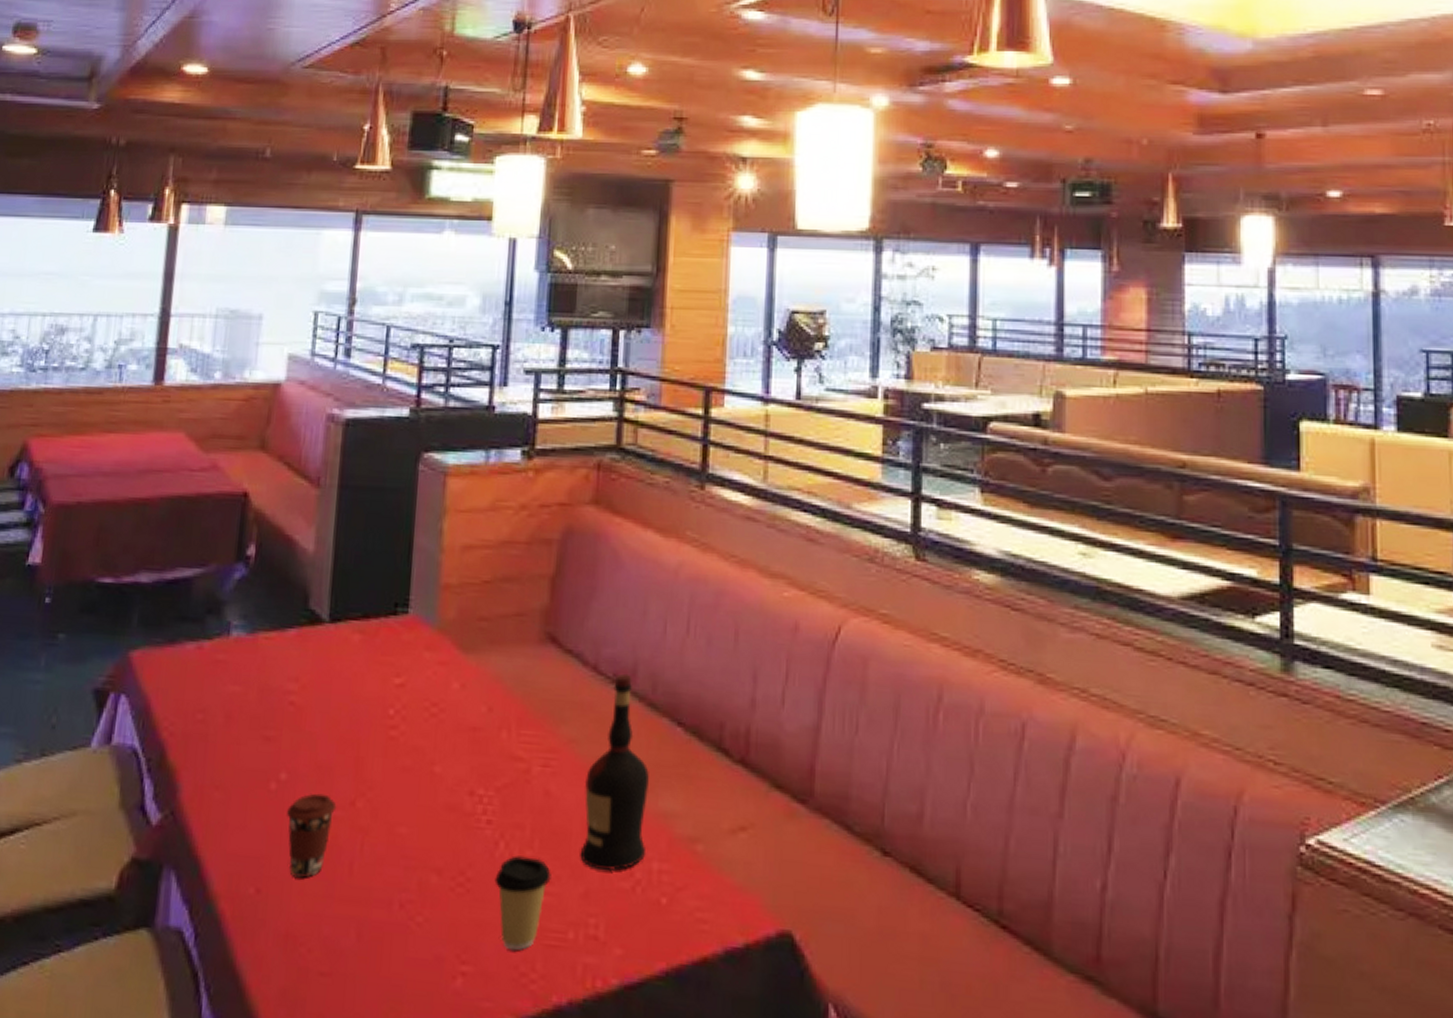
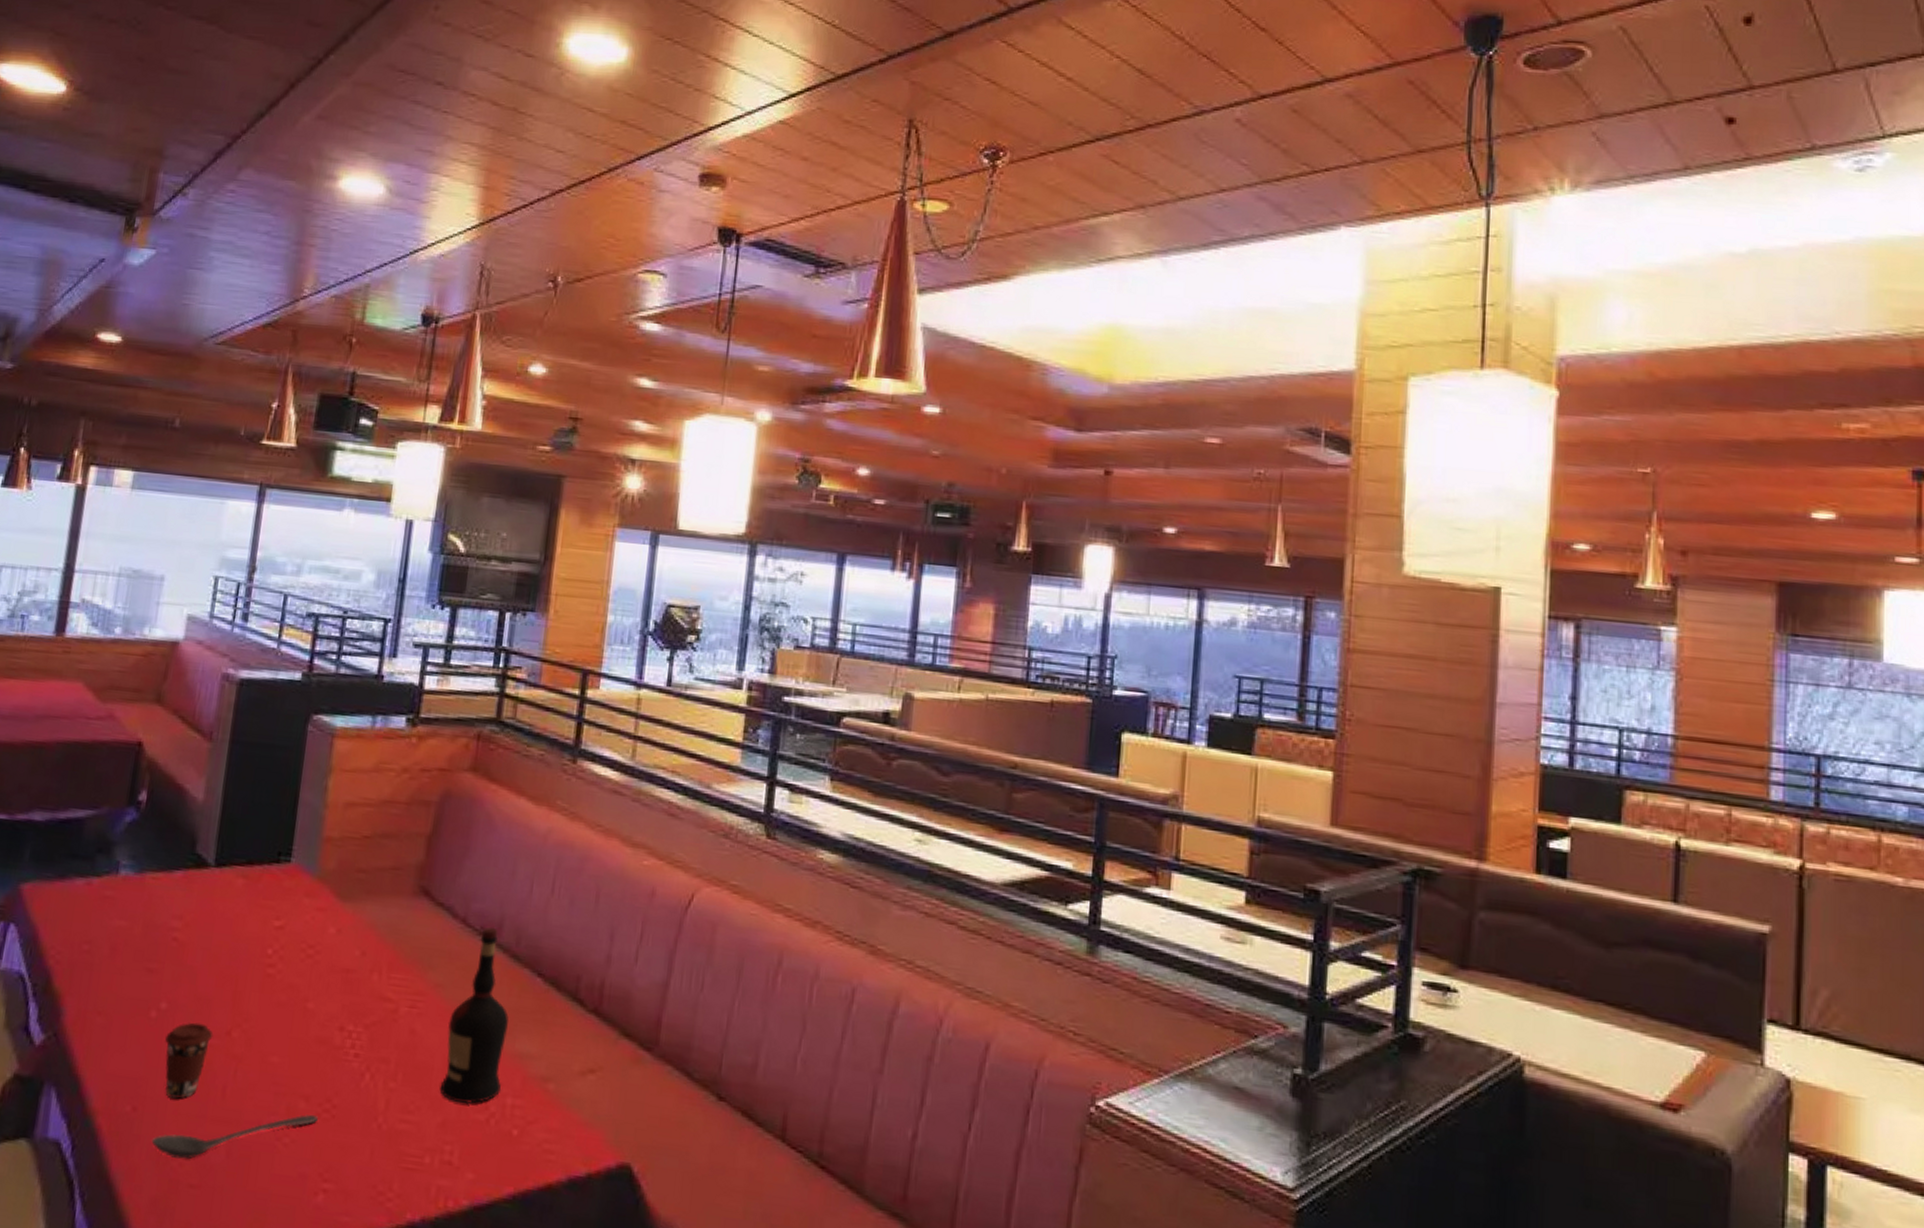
stirrer: none [277,889,452,945] -> present [151,1114,318,1159]
coffee cup: present [494,855,551,951] -> none [359,1086,412,1172]

